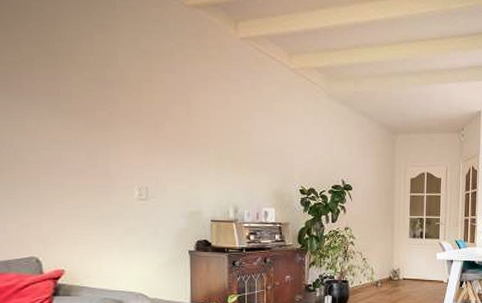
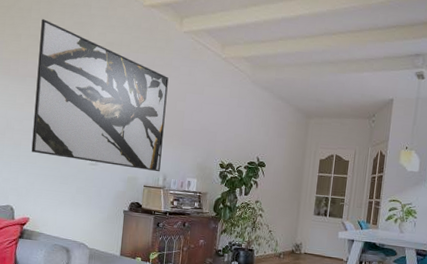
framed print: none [47,20,229,204] -> present [31,19,169,172]

